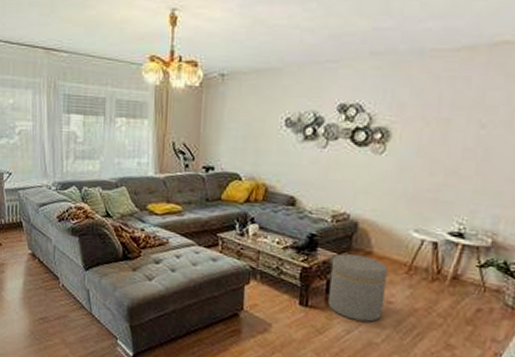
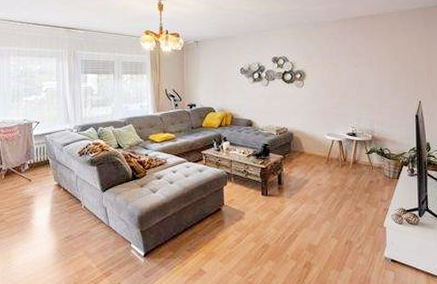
ottoman: present [327,253,388,322] -> none [279,155,315,201]

